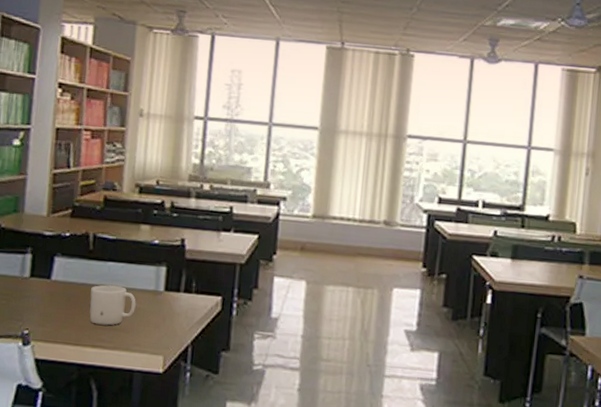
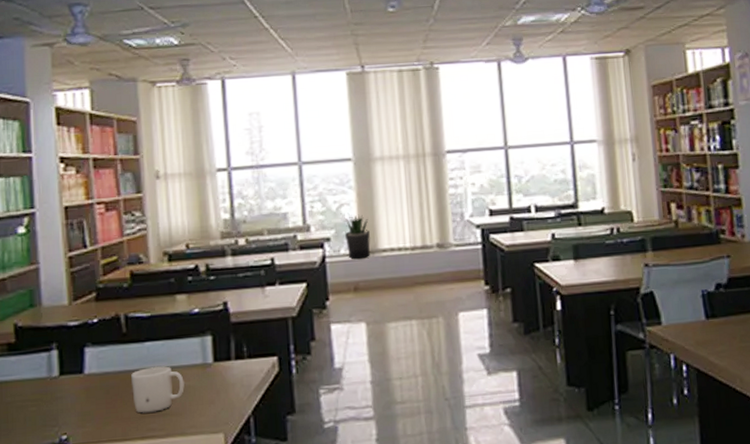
planter: none [300,177,325,222] -> present [345,212,370,259]

